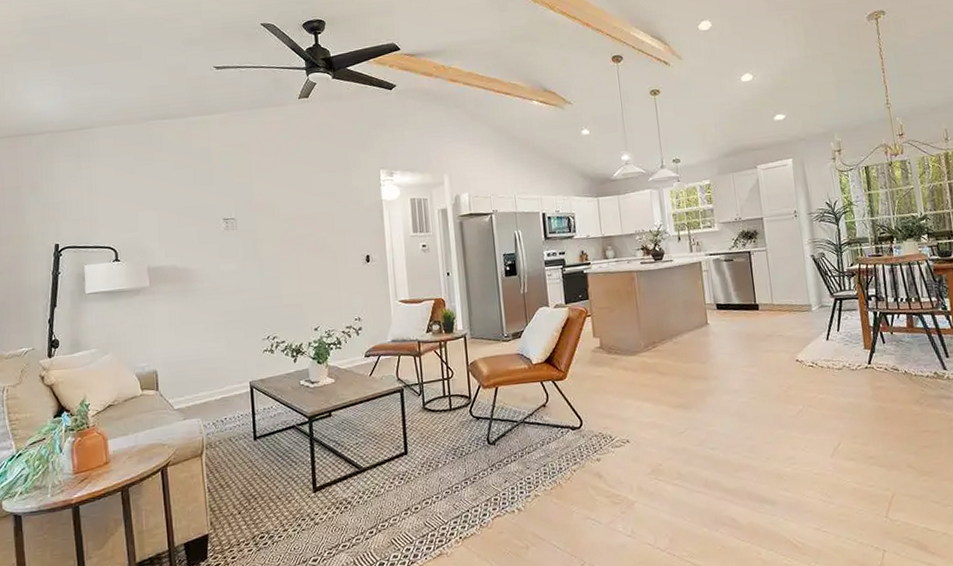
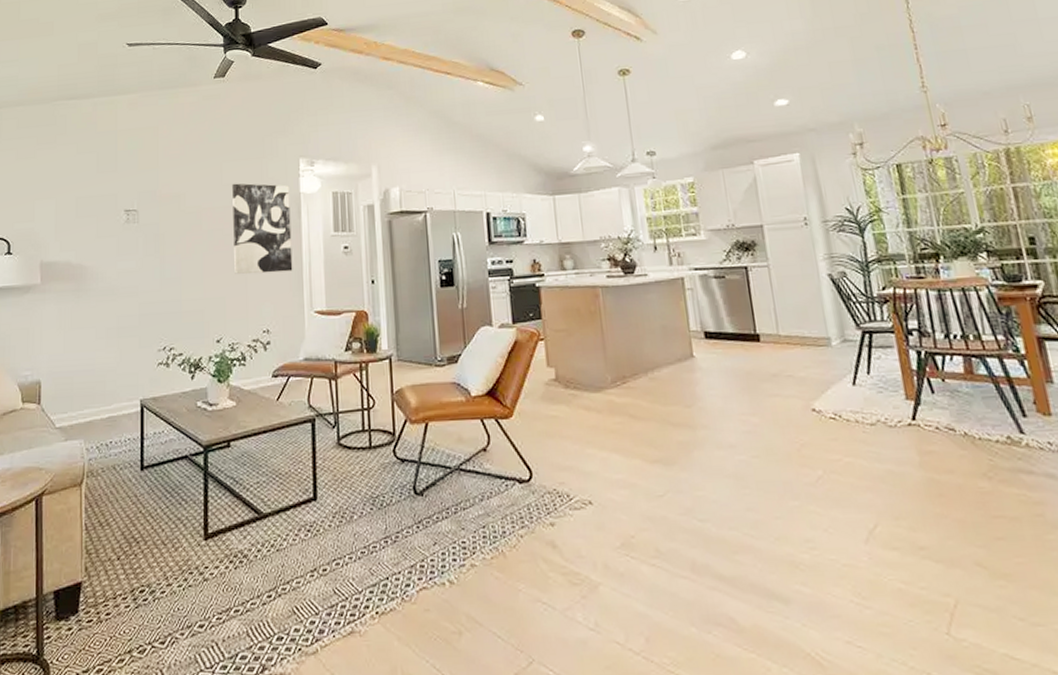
wall art: none [321,192,379,272] -> present [232,183,293,274]

